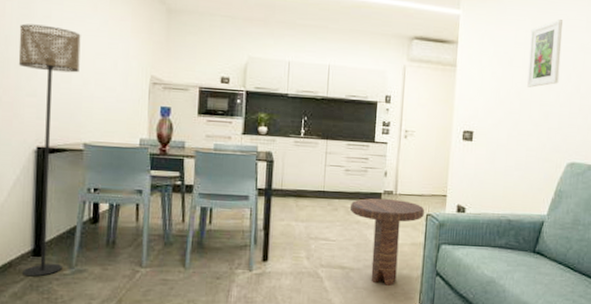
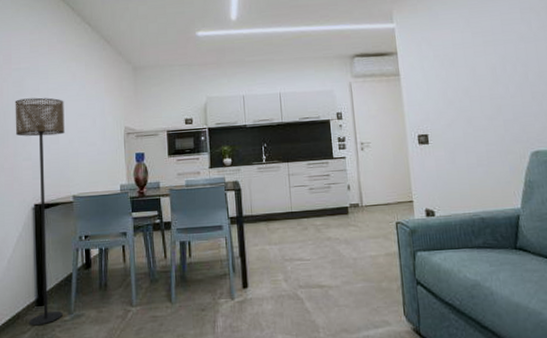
side table: present [351,198,424,286] -> none [320,211,394,300]
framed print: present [527,19,563,88] -> none [466,15,505,84]

